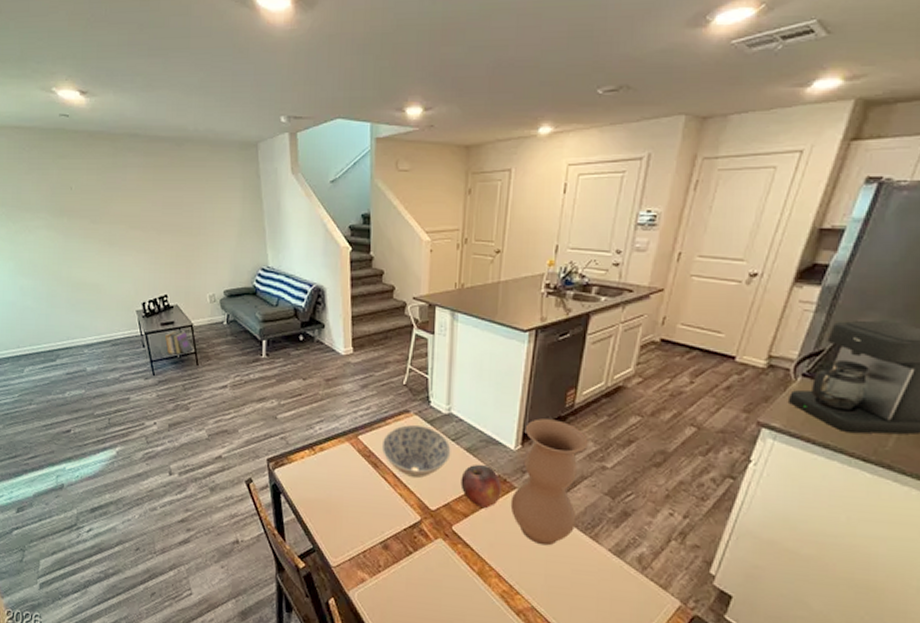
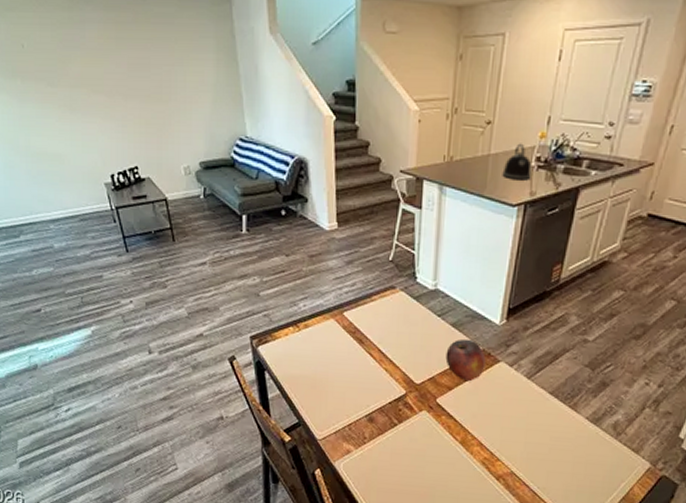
books: present [164,330,193,354] -> none [137,204,168,230]
bowl: present [381,424,451,478] -> none [367,300,437,353]
vase: present [510,419,588,546] -> none [493,294,572,415]
kettle: none [512,271,542,307] -> present [502,143,532,181]

